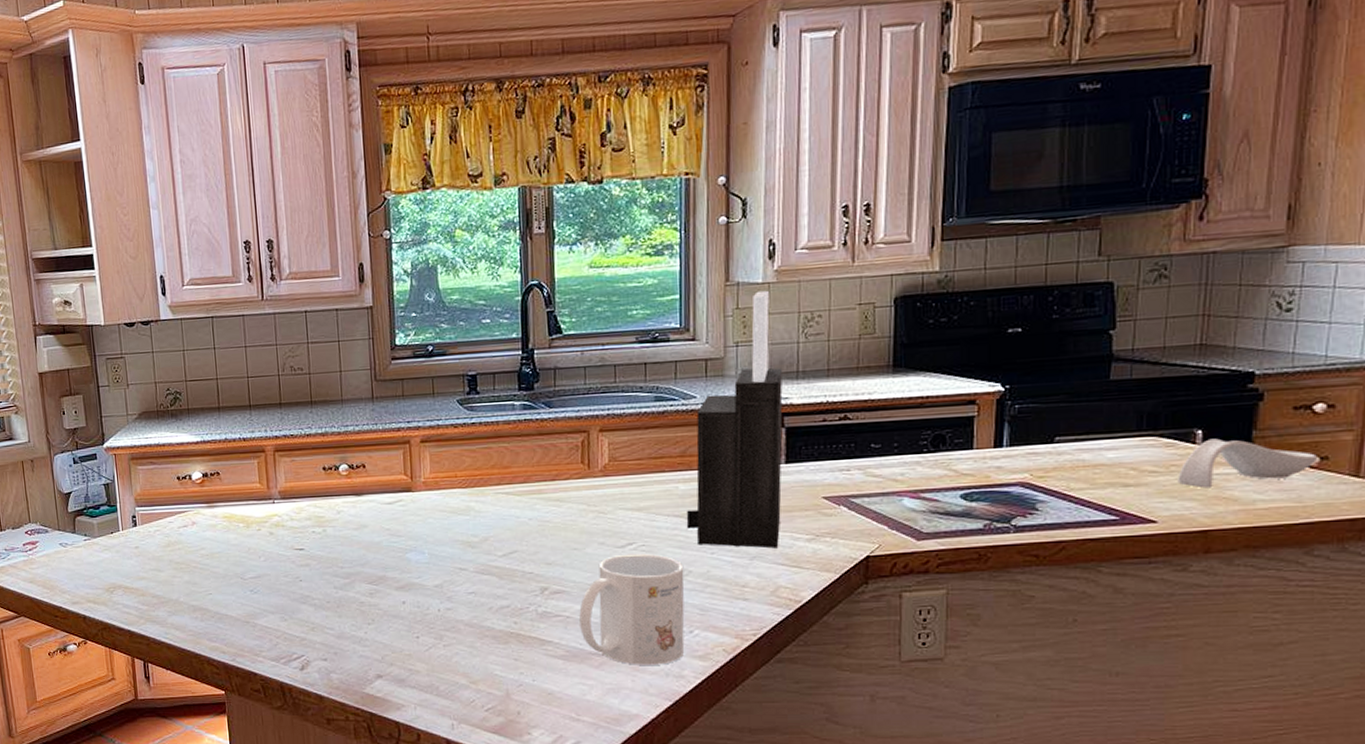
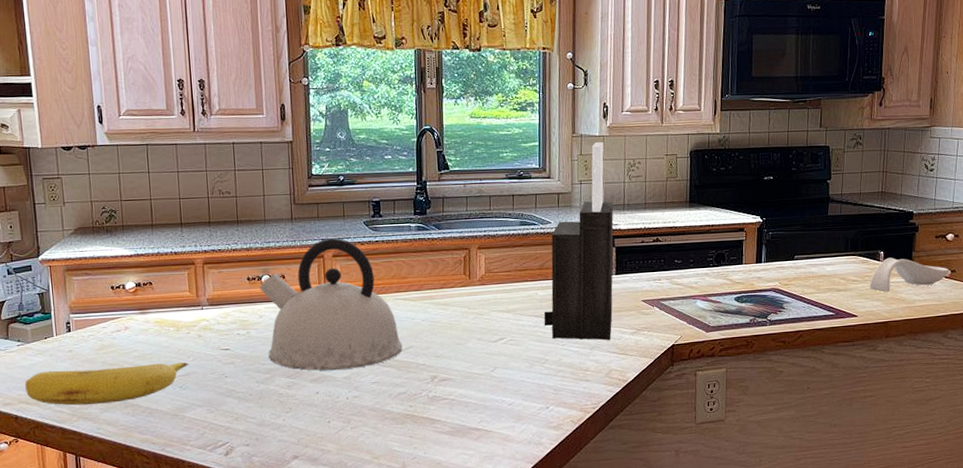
fruit: none [91,562,261,607] -> present [24,362,190,406]
kettle: none [337,420,505,577] -> present [260,238,403,371]
mug: present [579,553,685,665] -> none [462,346,543,437]

